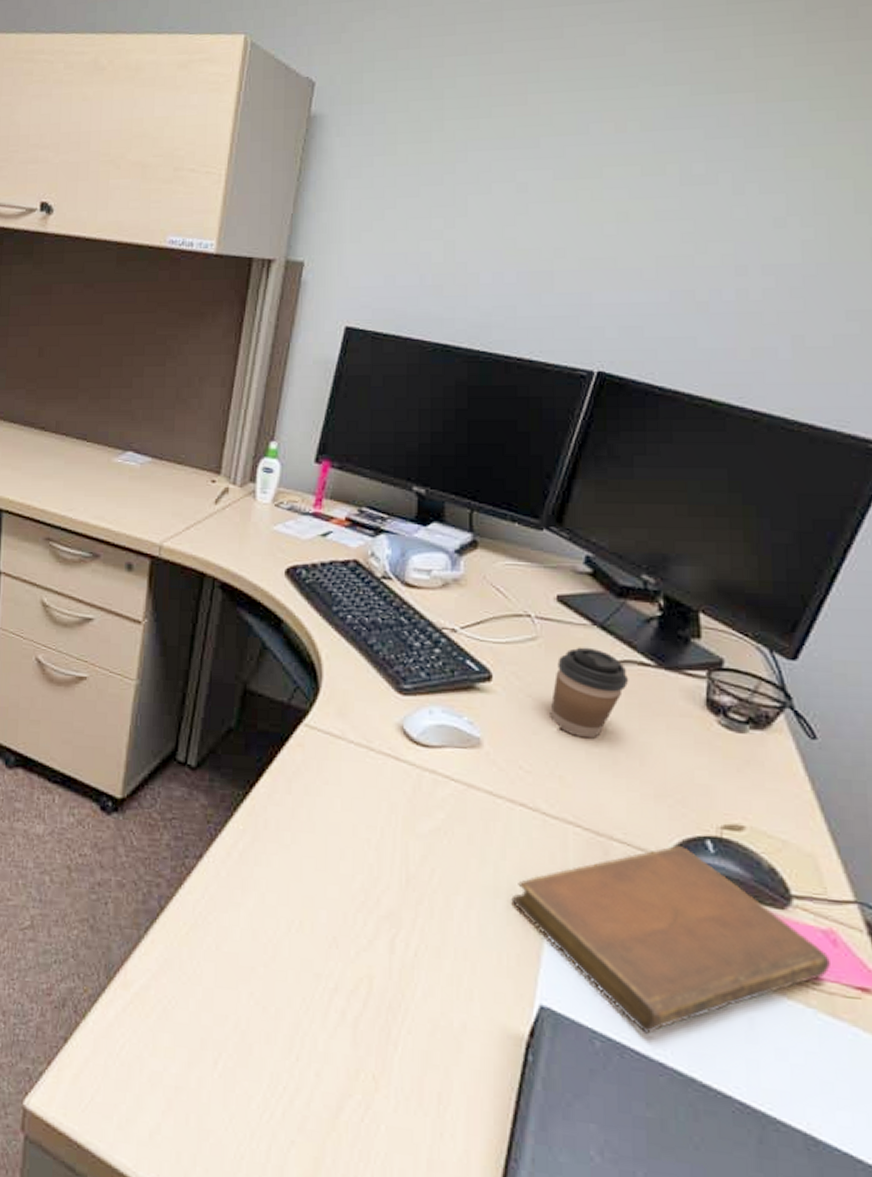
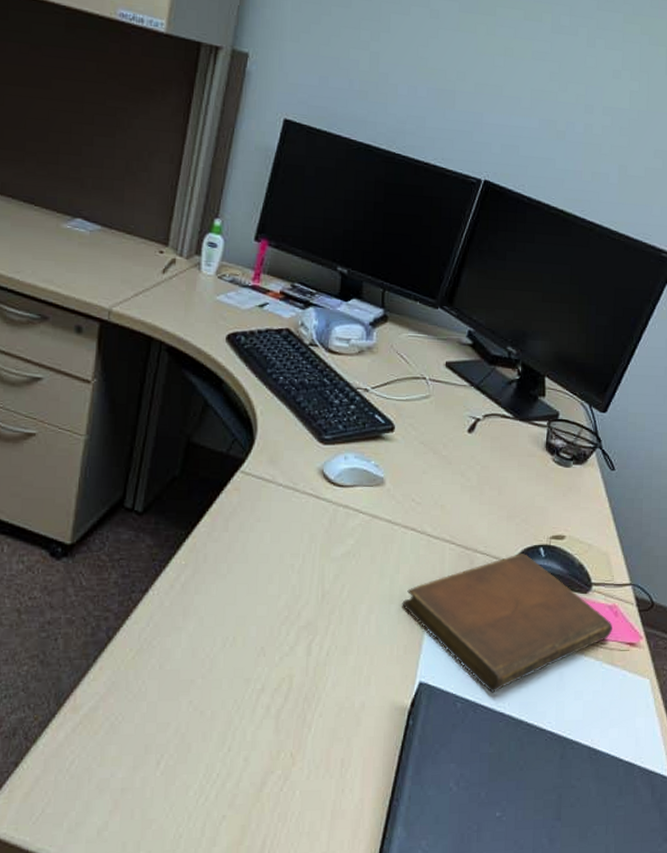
coffee cup: present [550,647,629,739] -> none [436,403,494,475]

